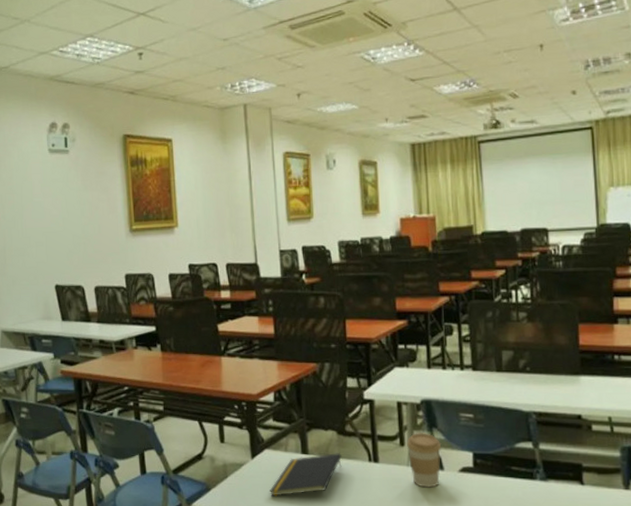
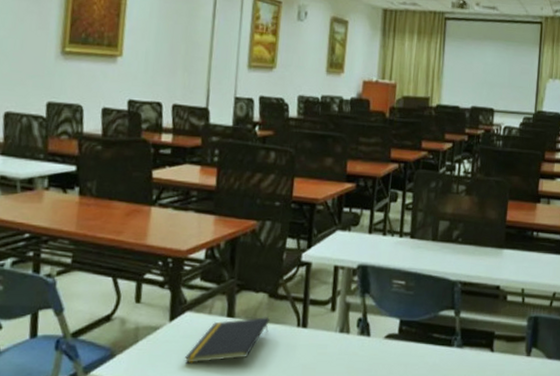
coffee cup: present [406,432,442,488] -> none [337,297,372,354]

